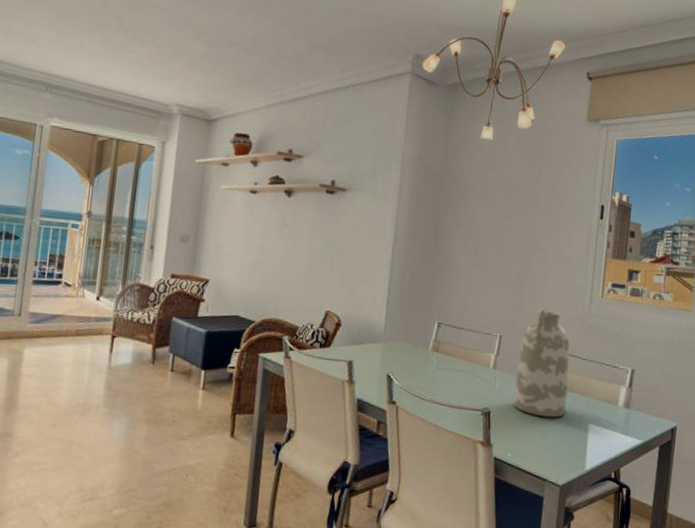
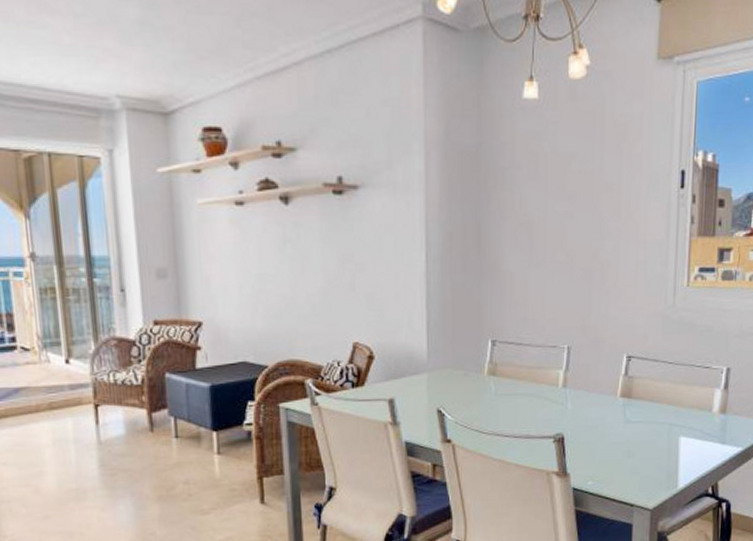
vase: present [513,308,570,418] -> none [589,308,653,436]

